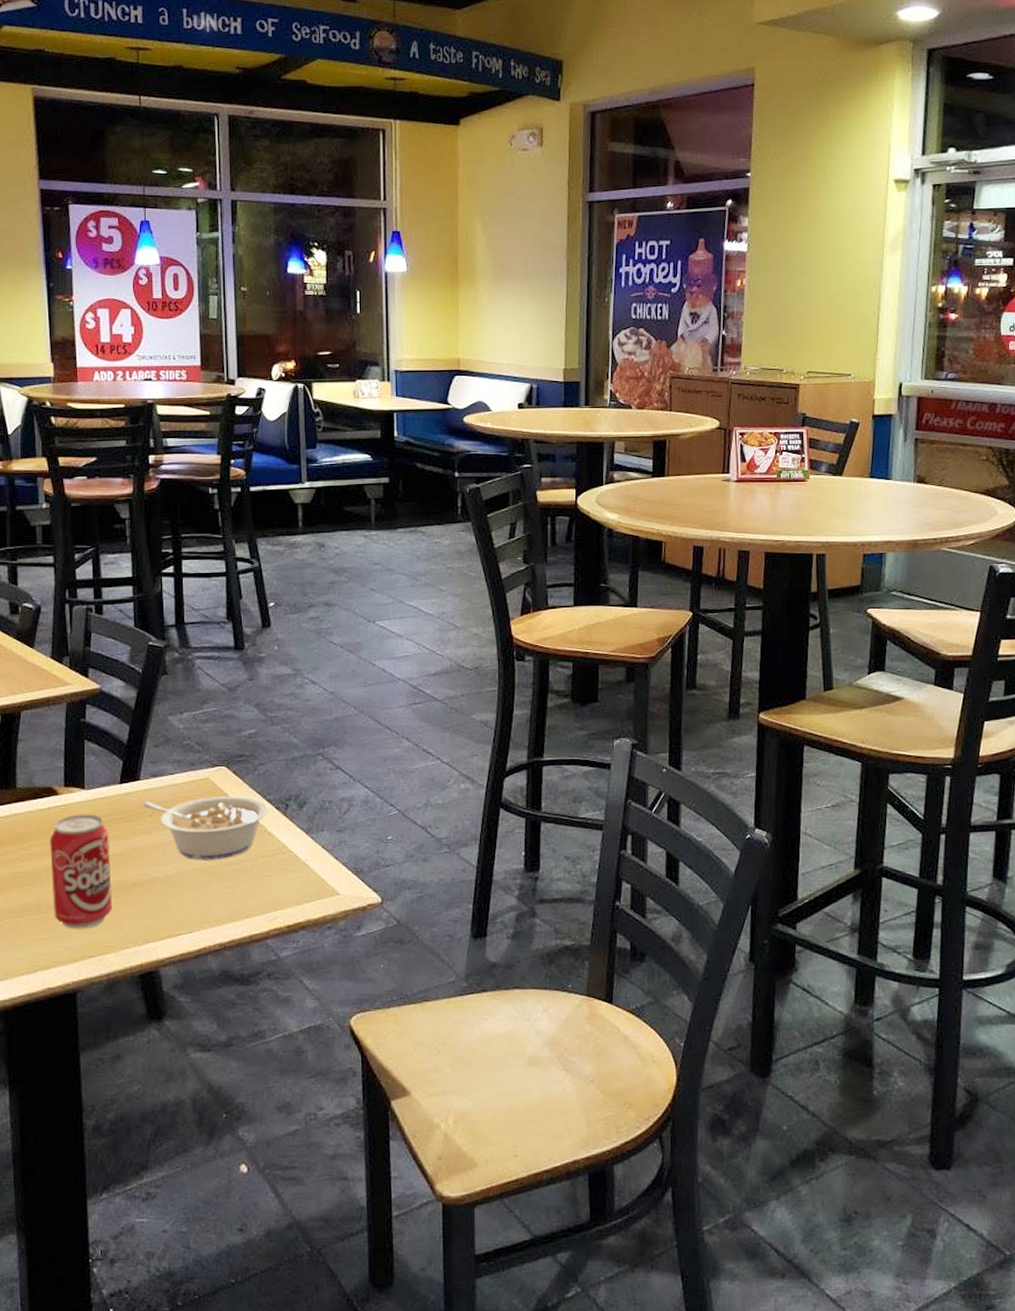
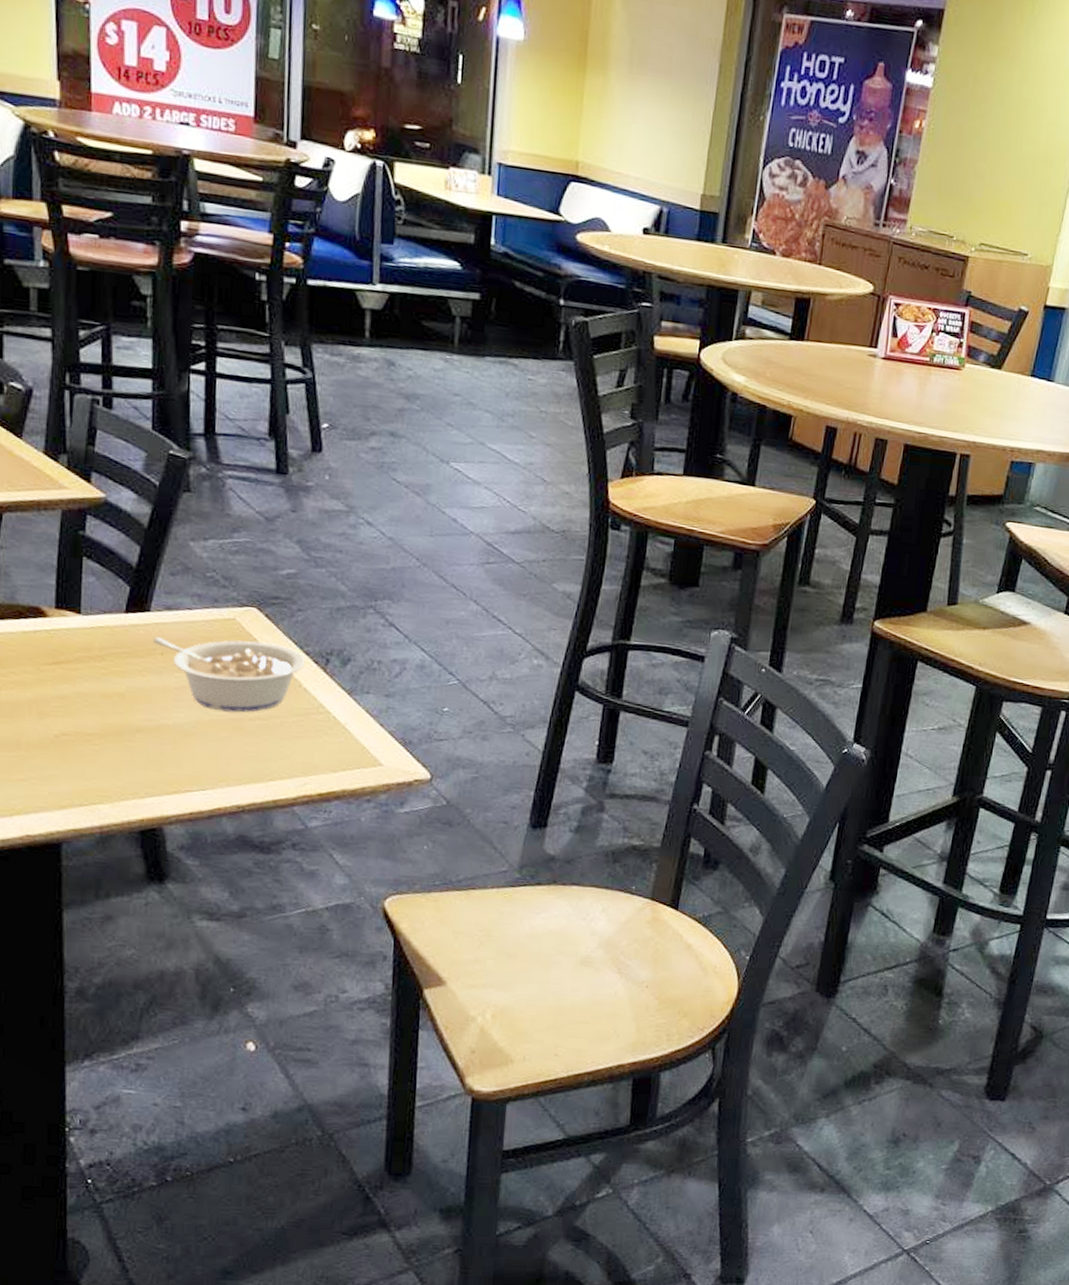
beverage can: present [49,814,112,929] -> none [34,642,110,773]

